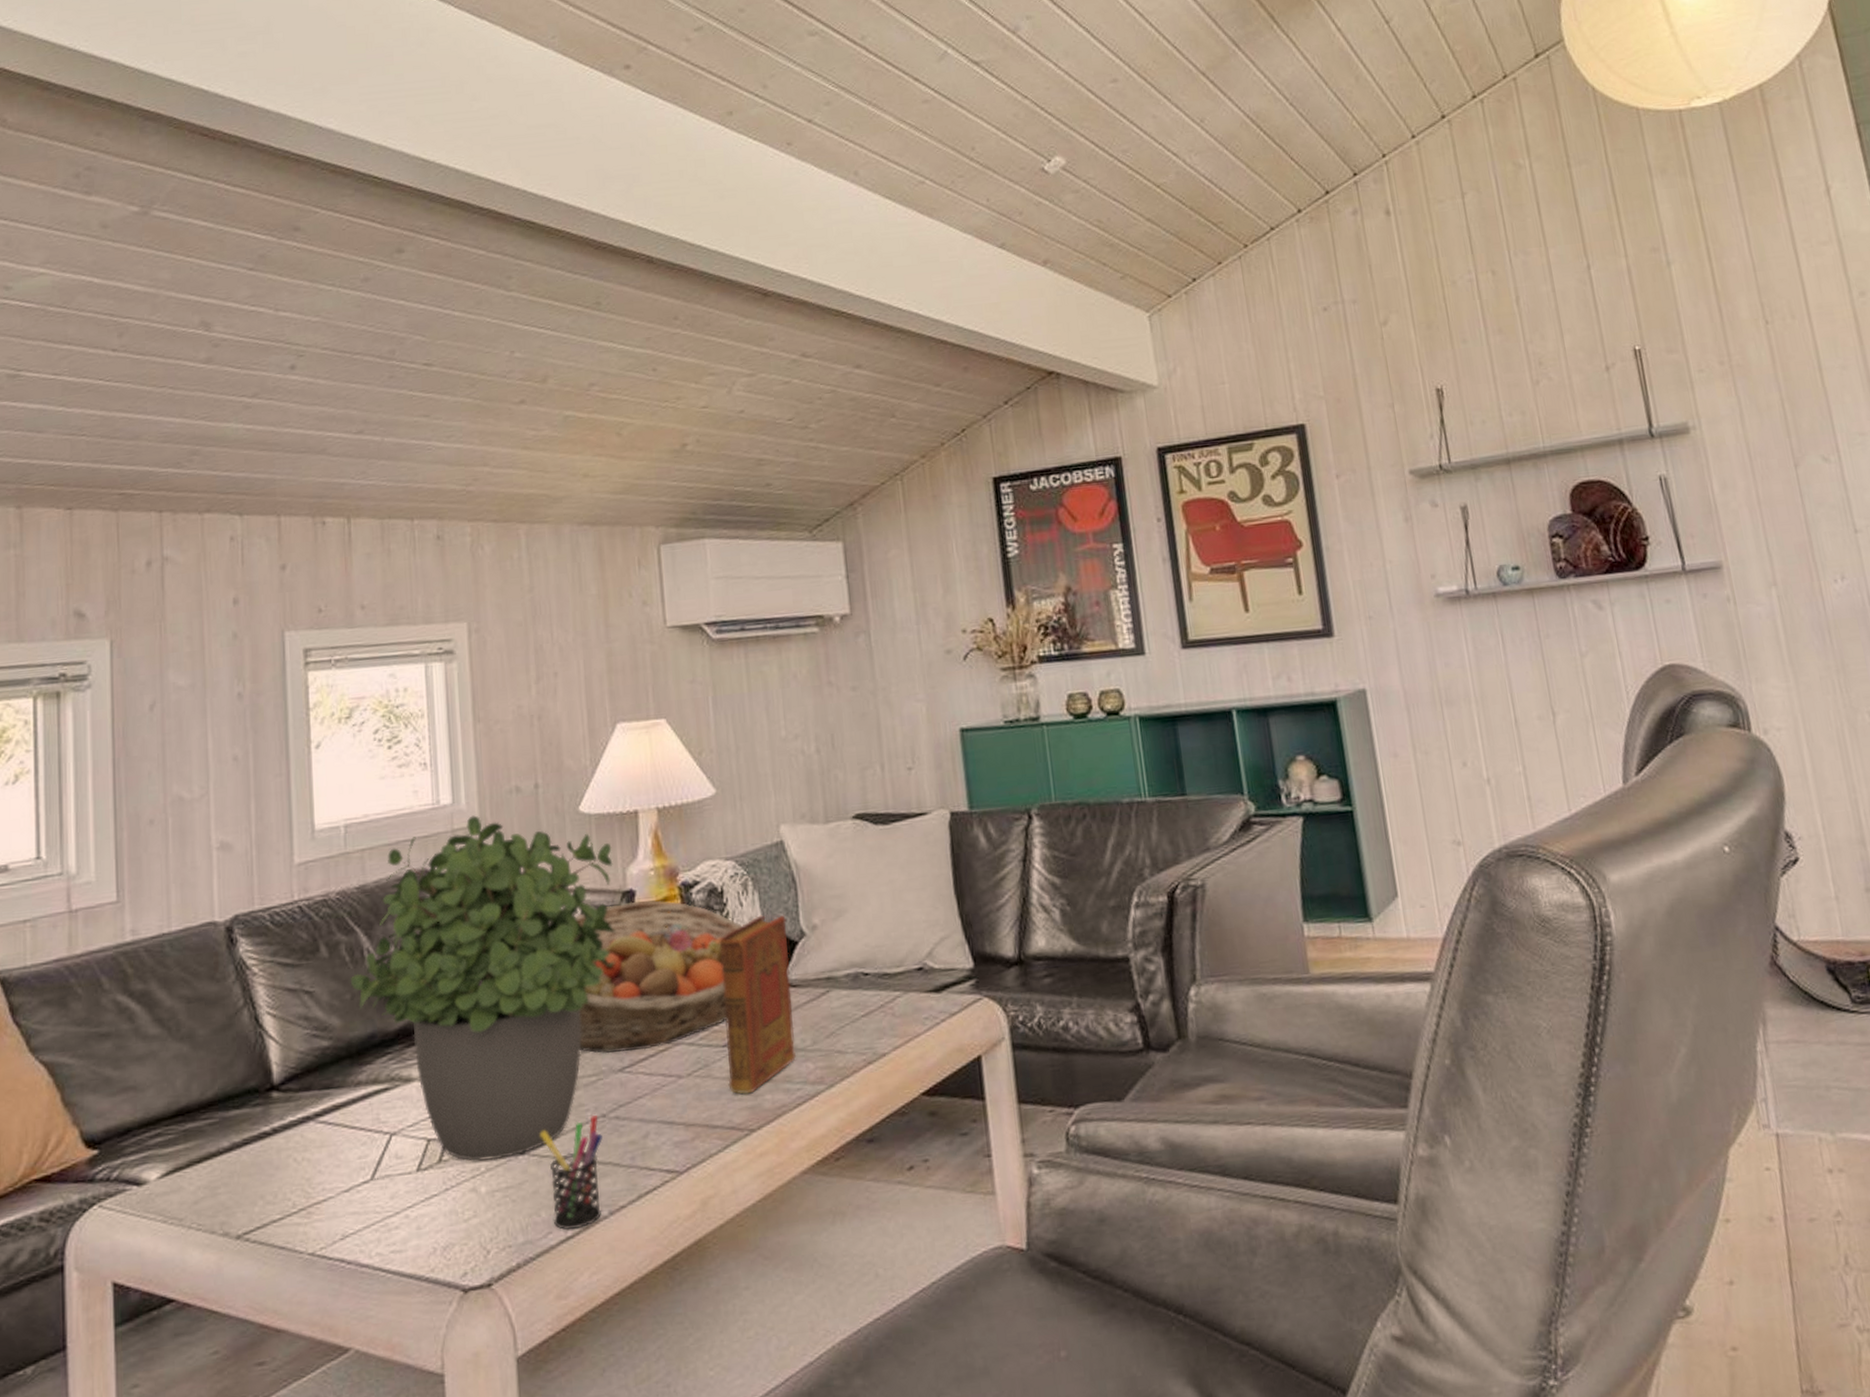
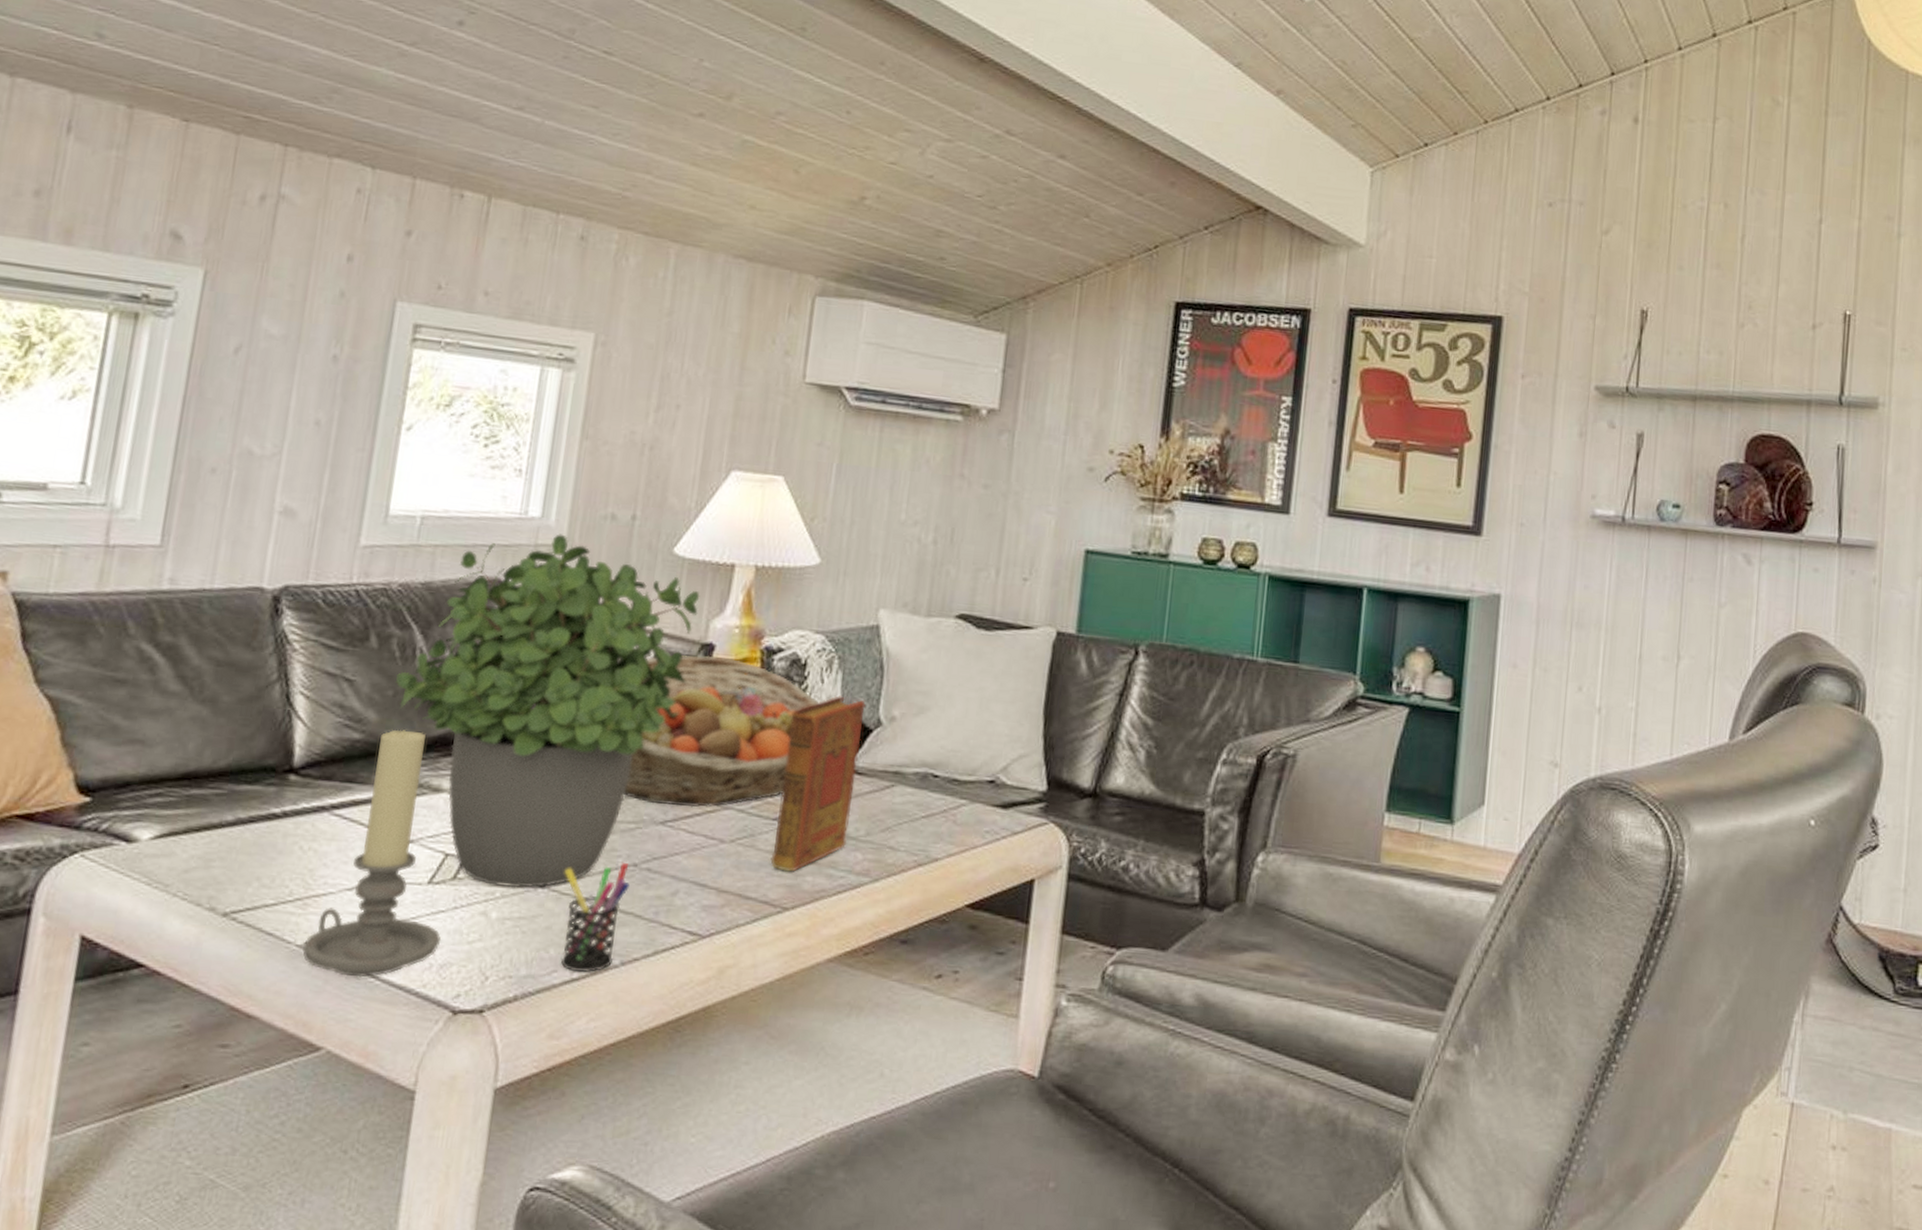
candle holder: none [315,1028,439,1274] -> present [303,729,441,978]

